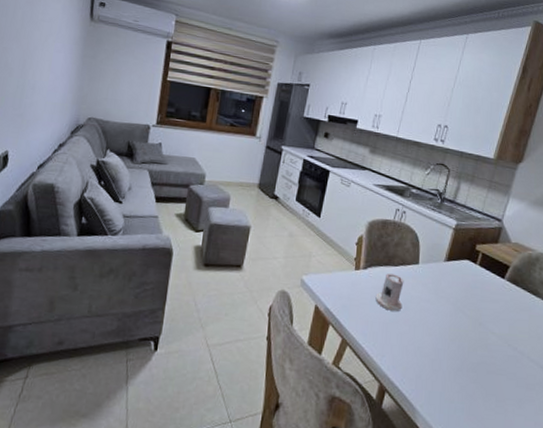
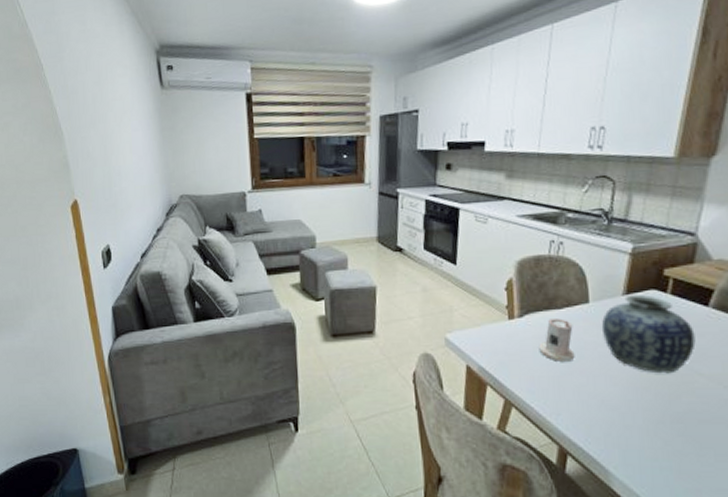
vase: none [425,262,493,330] -> present [601,294,696,374]

